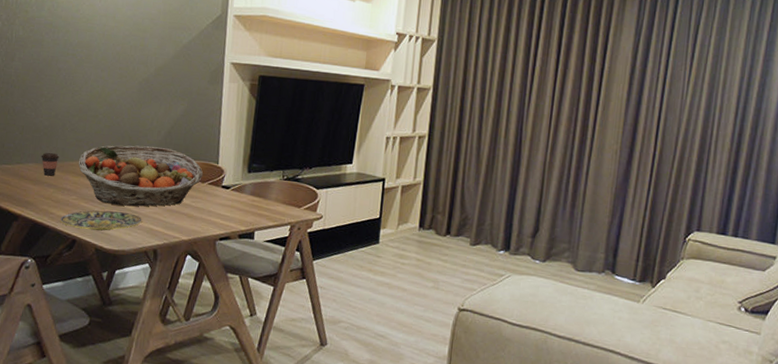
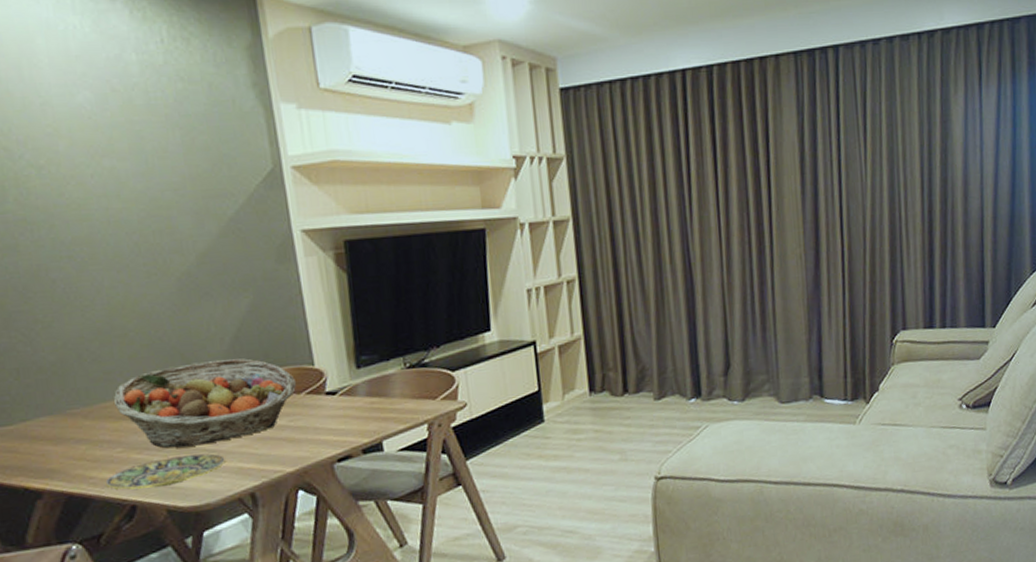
coffee cup: present [41,152,60,176] -> none [55,396,84,429]

